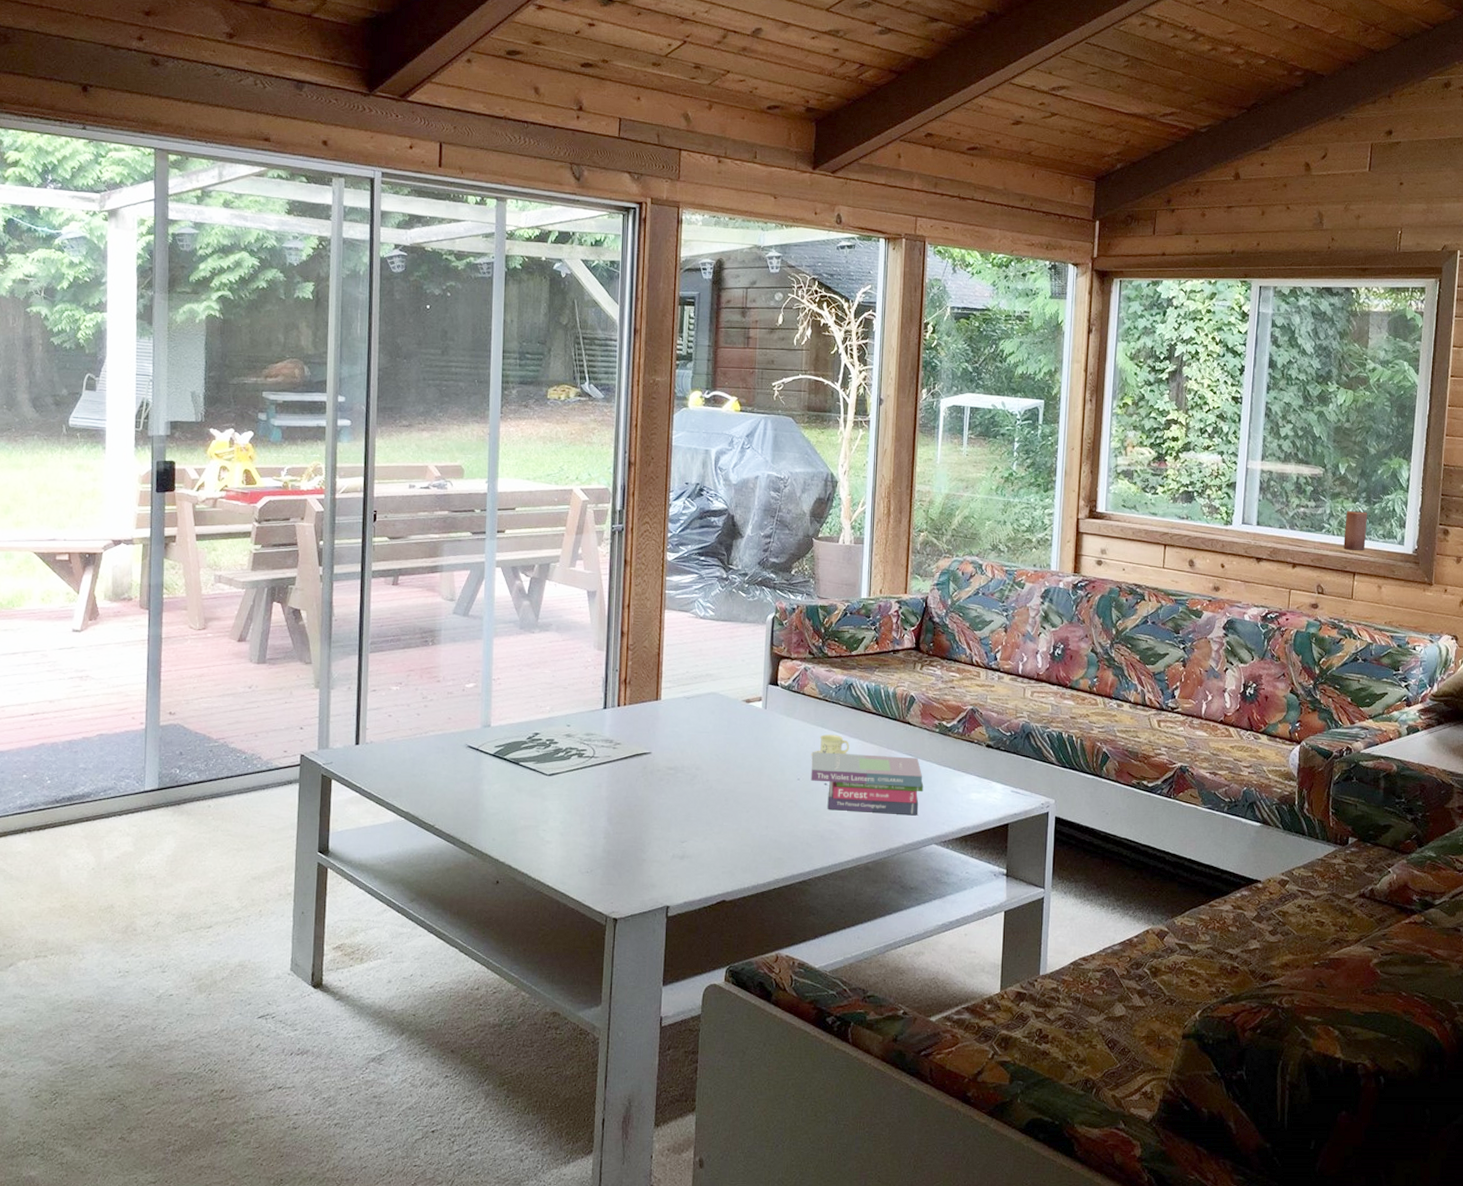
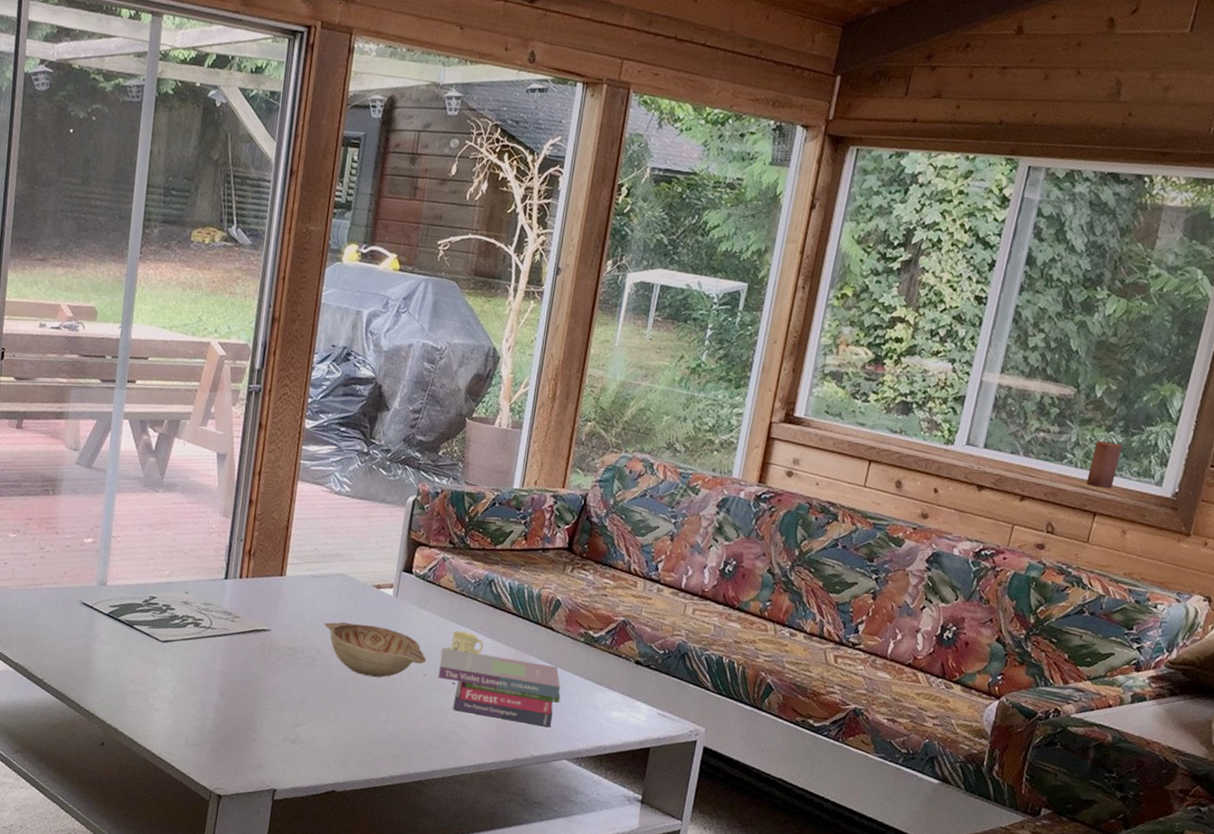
decorative bowl: none [701,737,799,786] -> present [324,622,427,678]

